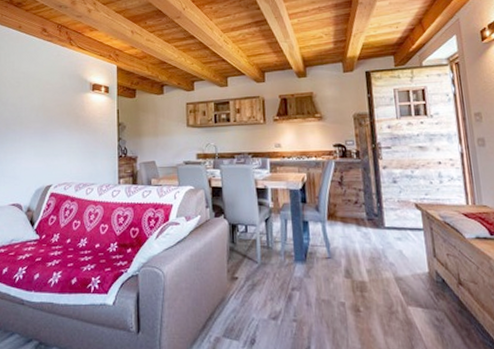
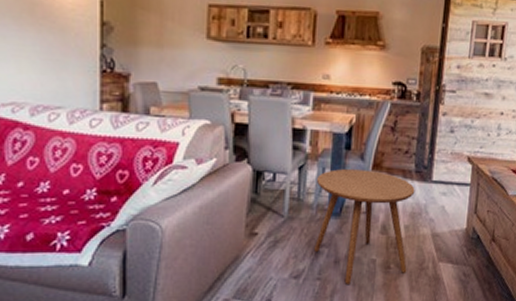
side table: none [281,219,377,328] -> present [313,169,415,286]

